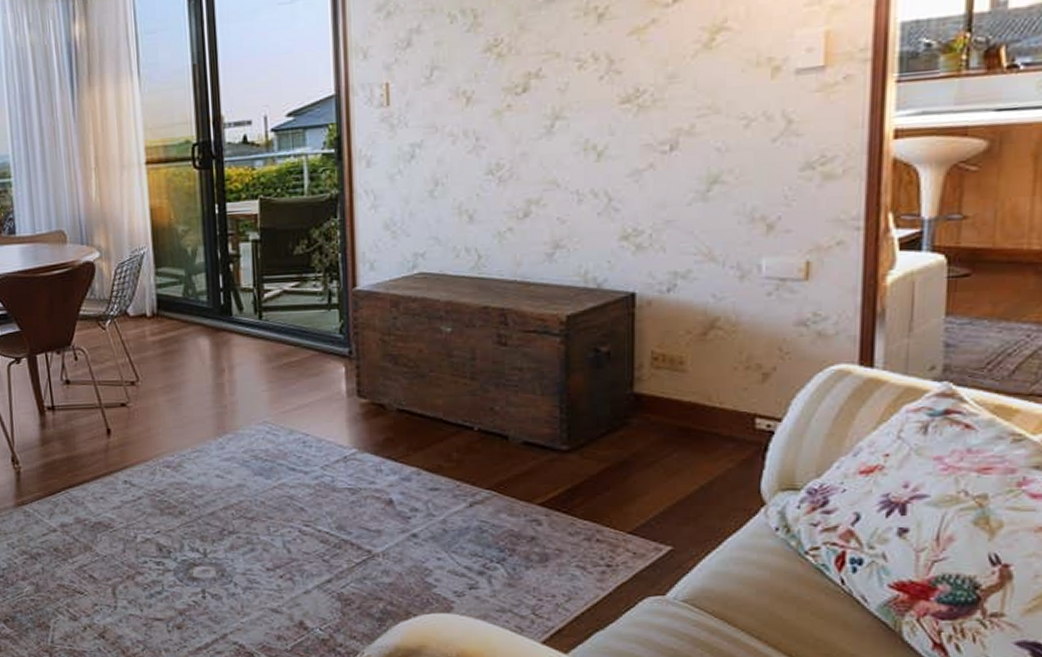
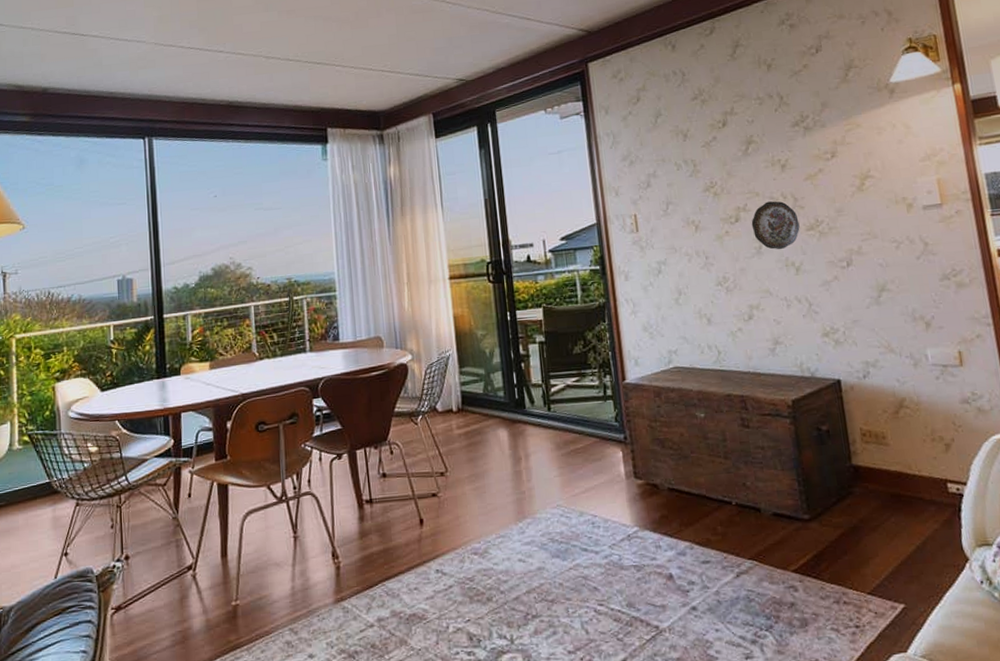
decorative plate: none [544,64,611,130] -> present [751,201,800,250]

